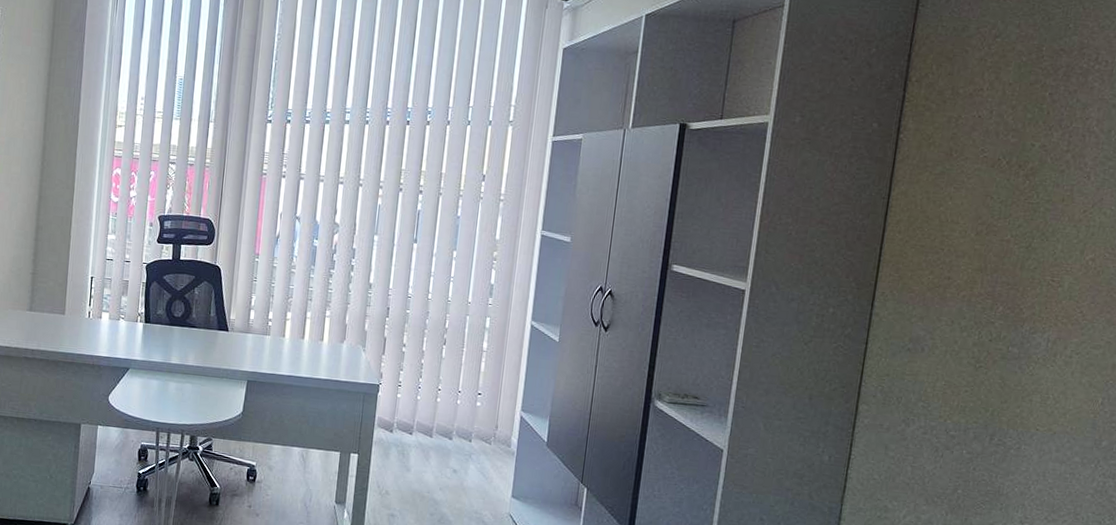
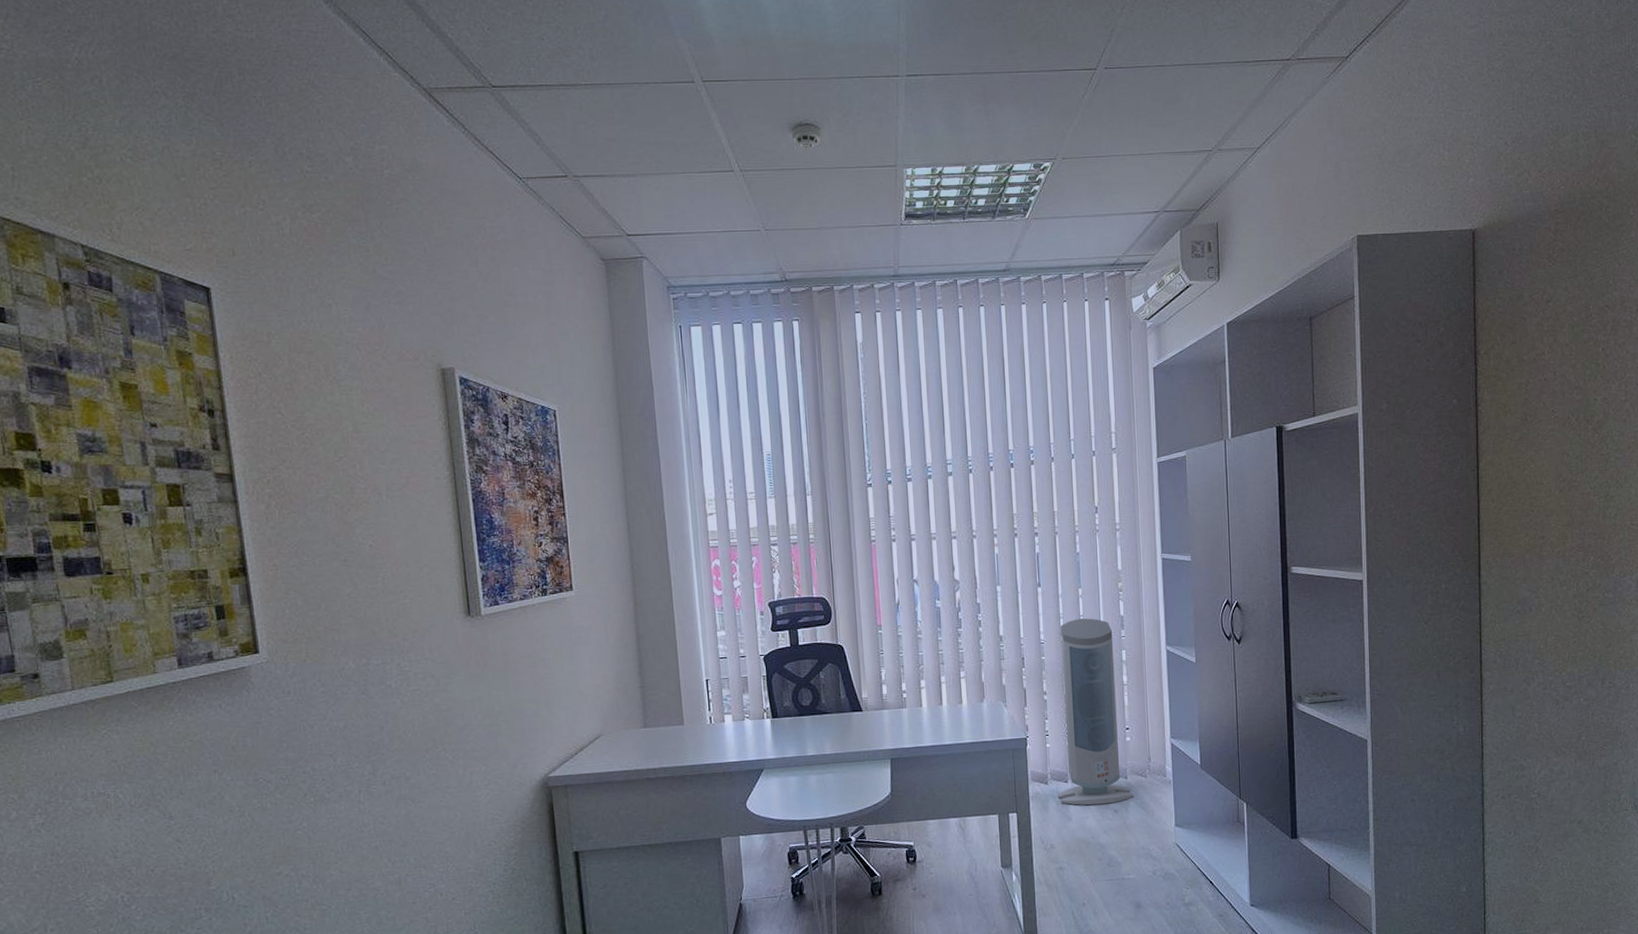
air purifier: none [400,279,481,463] -> present [1057,618,1134,806]

